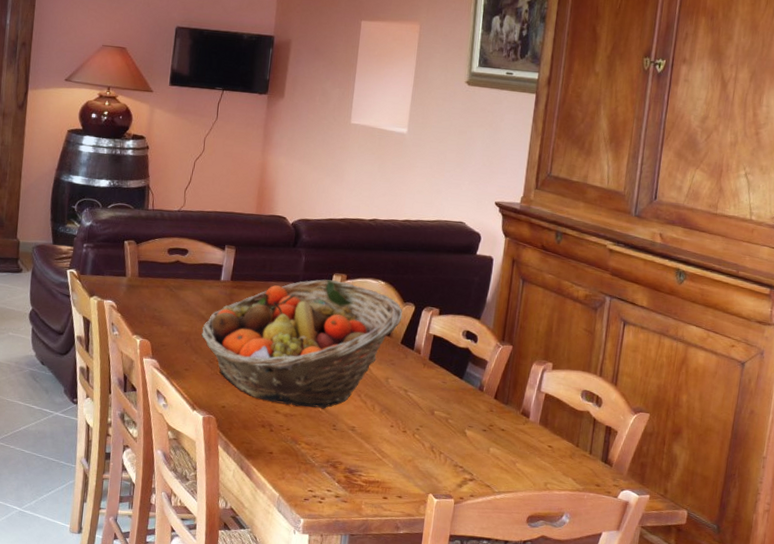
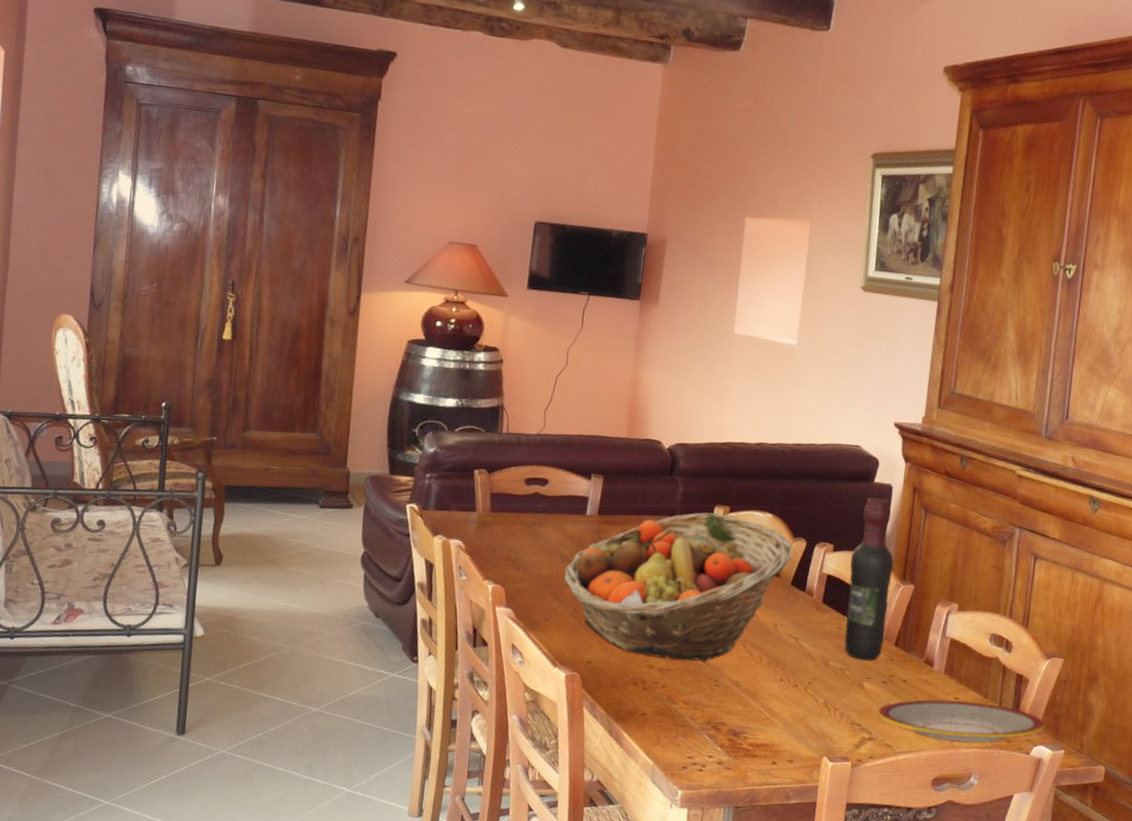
wine bottle: none [448,268,494,411] -> present [844,497,894,661]
plate: none [478,447,632,486] -> present [877,700,1045,743]

